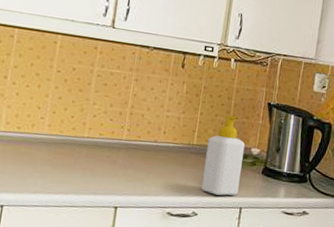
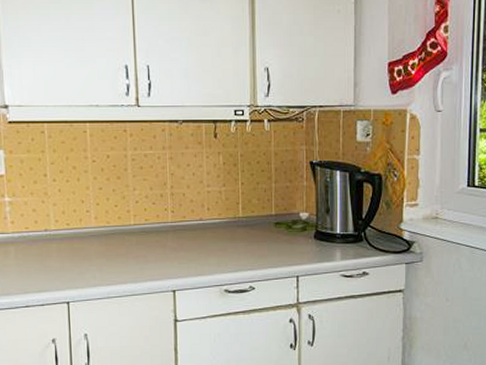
soap bottle: present [200,114,246,196] -> none [253,181,293,266]

